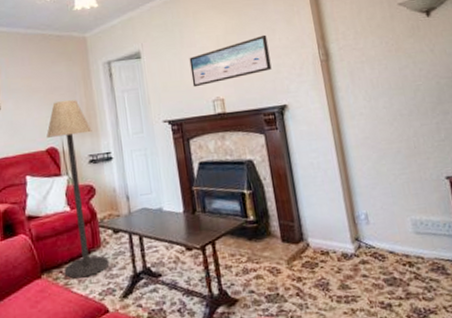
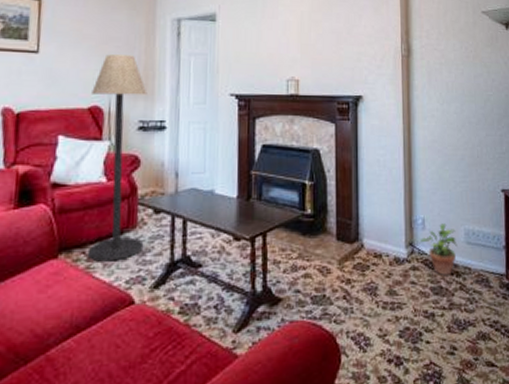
wall art: present [189,34,272,88] -> none [268,19,353,63]
potted plant: none [365,216,406,267] -> present [419,223,458,276]

